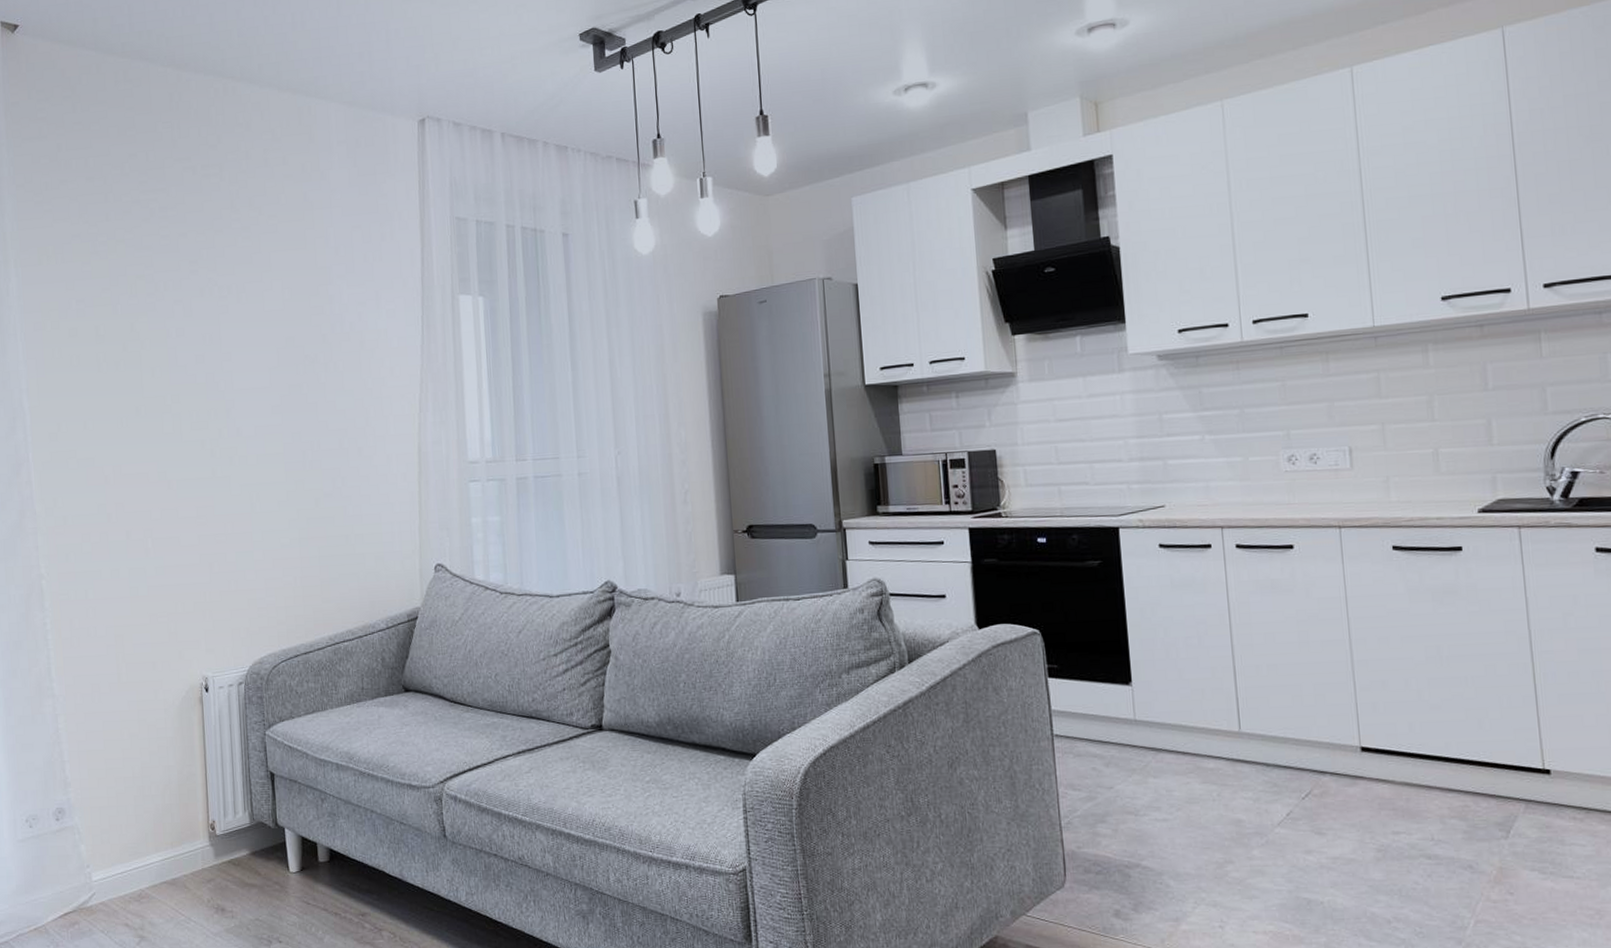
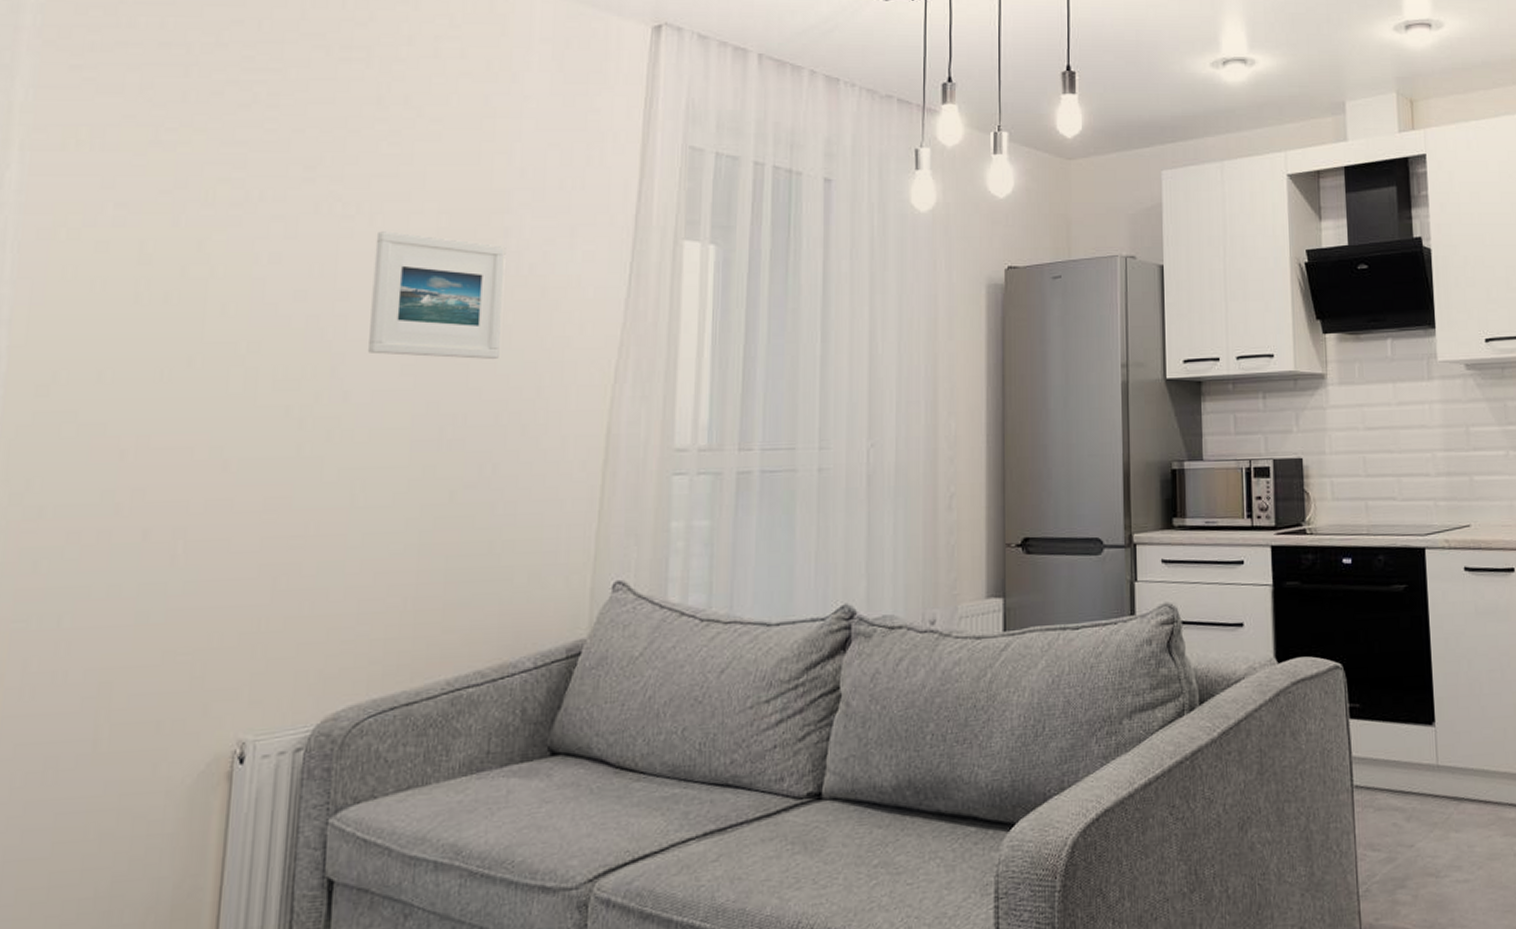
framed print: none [243,306,337,399] -> present [368,231,506,359]

